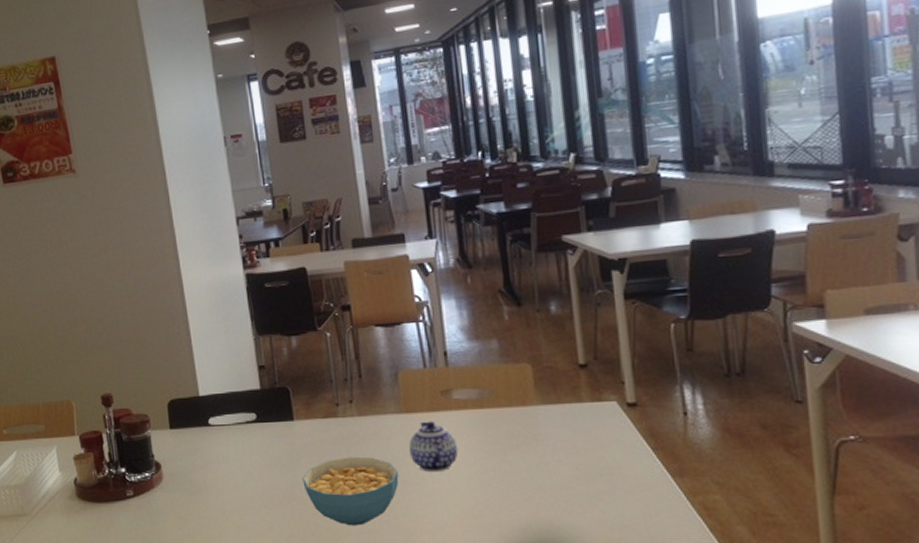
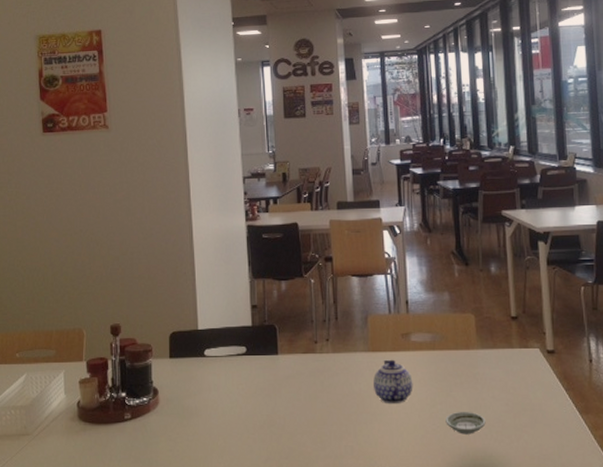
cereal bowl: present [302,456,399,526] -> none [282,388,363,450]
saucer: none [500,477,551,505] -> present [445,411,486,434]

